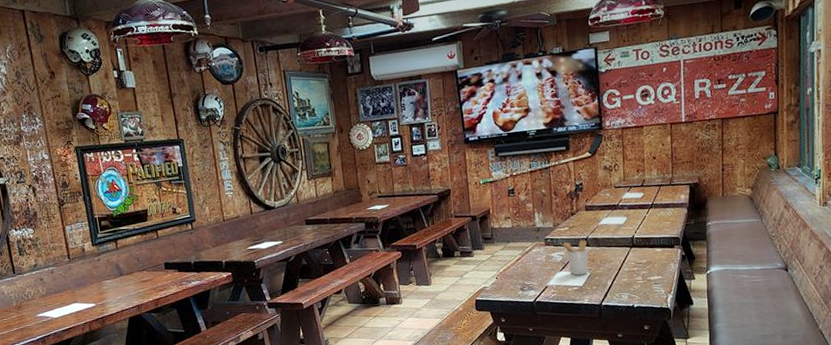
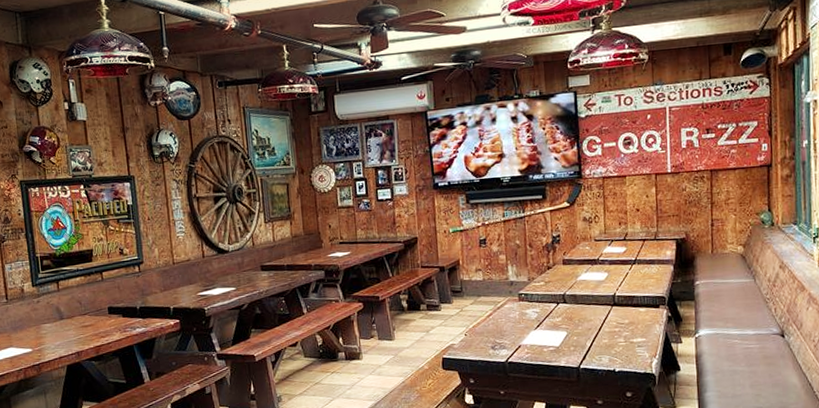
utensil holder: present [559,240,588,276] -> none [534,296,566,335]

